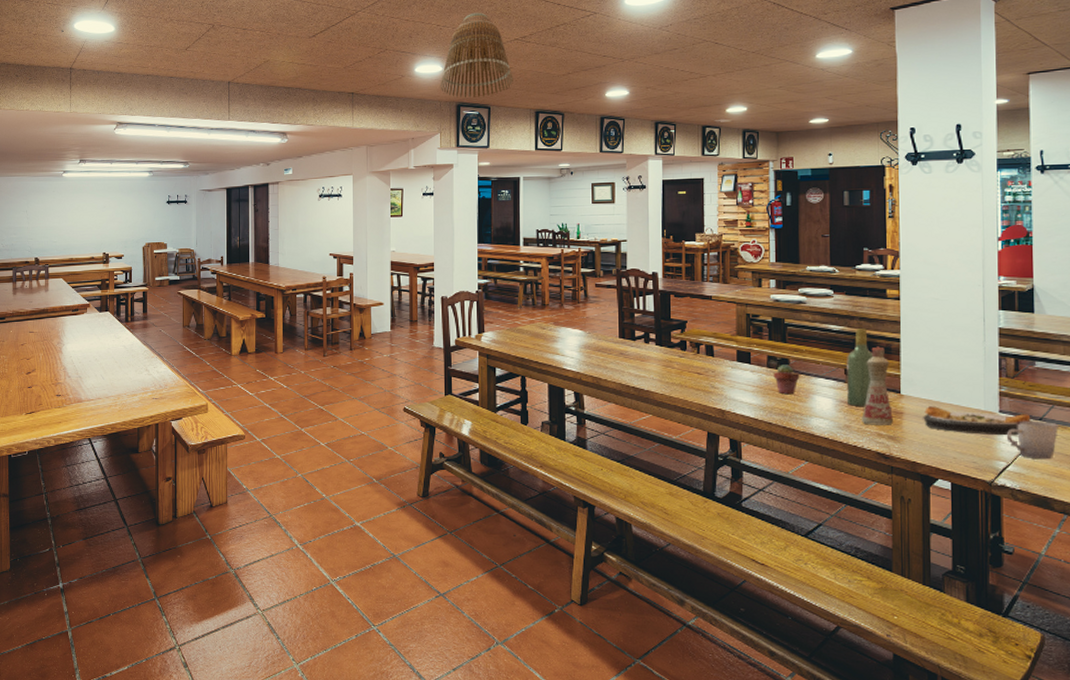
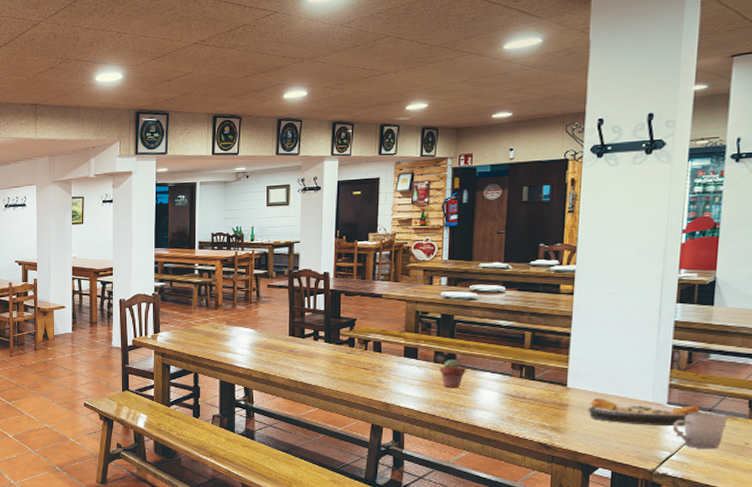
lamp shade: present [440,12,513,98] -> none [119,17,192,105]
wine bottle: present [846,329,874,406] -> none [511,324,542,399]
bottle: present [861,346,894,425] -> none [525,341,559,417]

